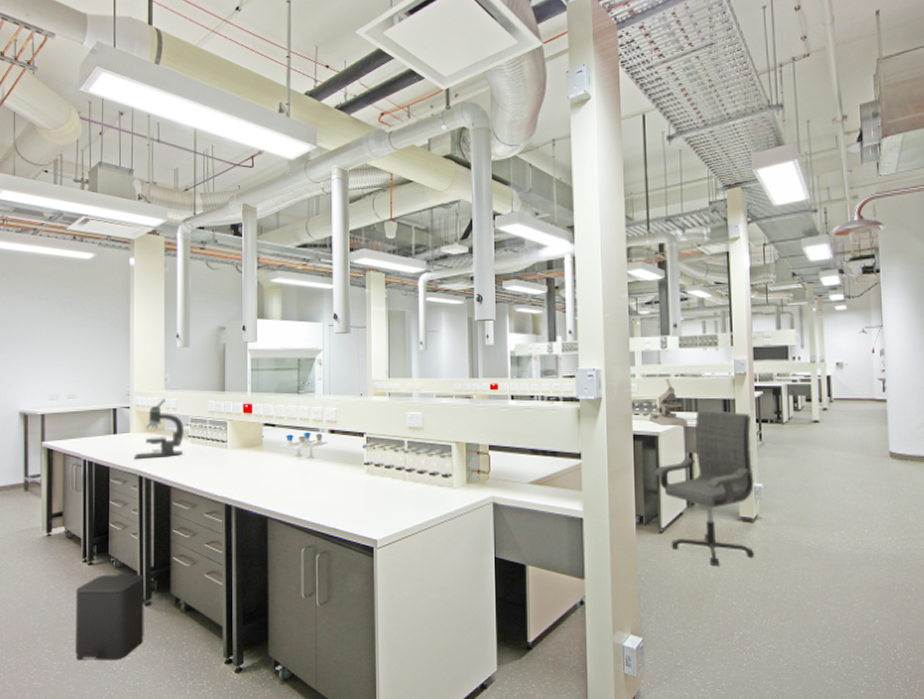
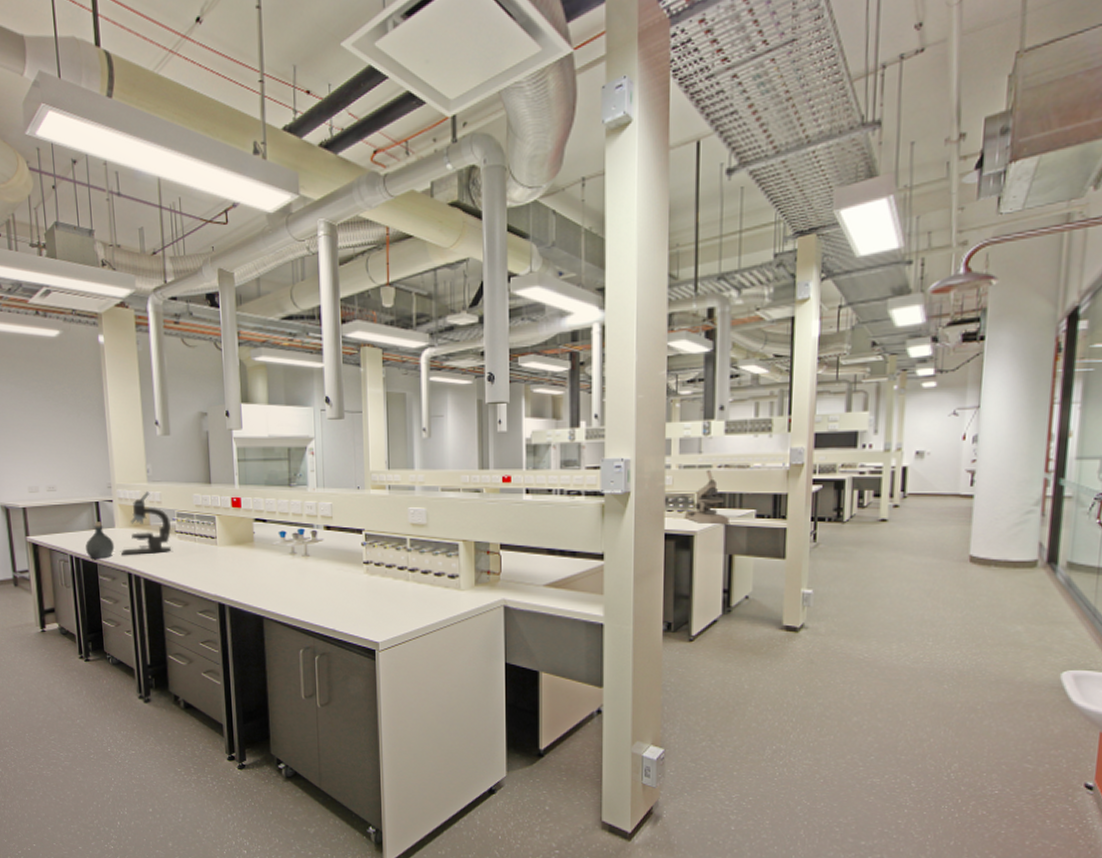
pedal bin: present [75,572,145,660] -> none [74,669,146,753]
flask: none [99,427,128,464] -> present [85,522,115,560]
office chair: present [654,410,755,565] -> none [687,507,805,677]

